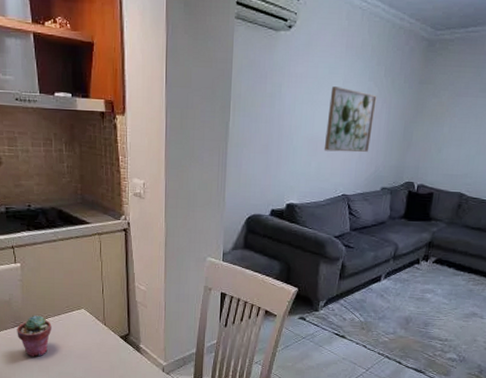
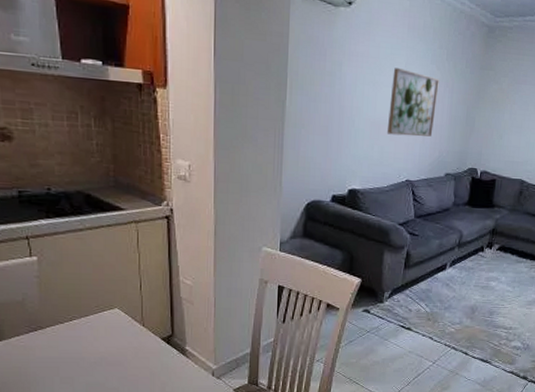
potted succulent: present [17,315,52,357] -> none [32,317,78,366]

